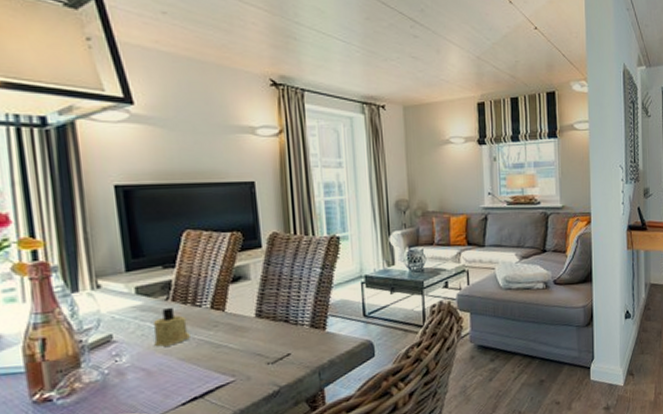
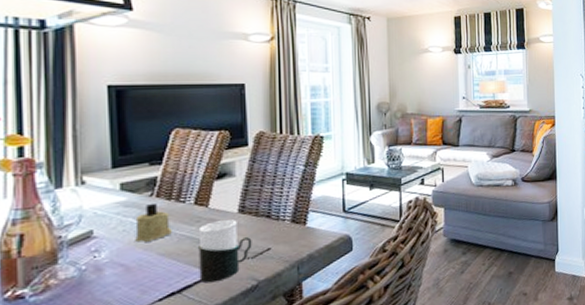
cup: none [216,324,272,388] -> present [198,220,252,283]

